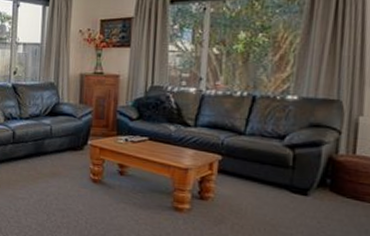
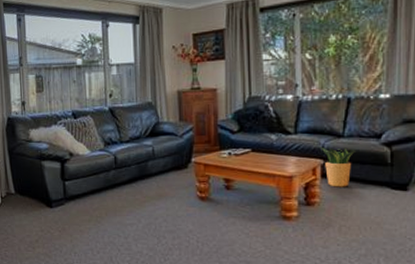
potted plant: none [218,142,256,186] -> present [319,147,355,187]

